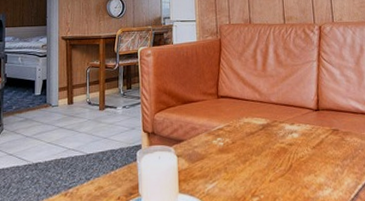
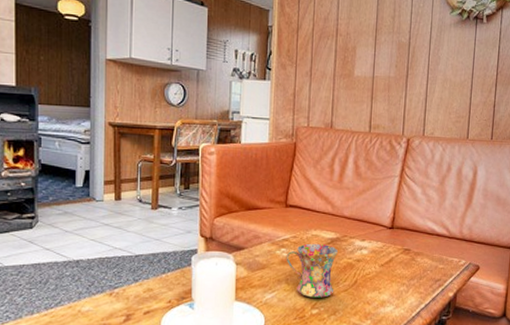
mug: none [222,130,272,185] -> present [286,243,338,298]

